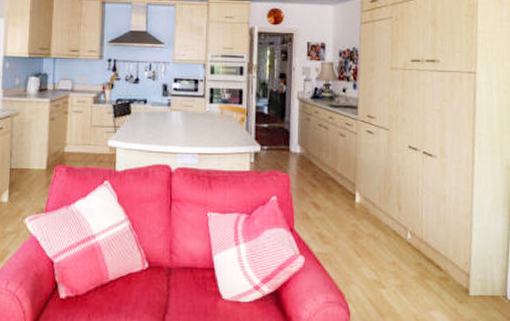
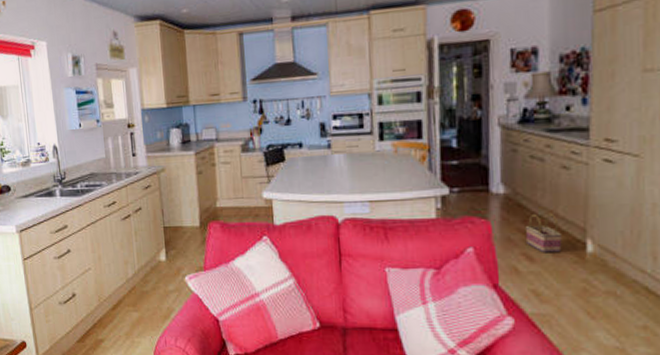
basket: none [314,170,339,202] -> present [525,213,562,253]

